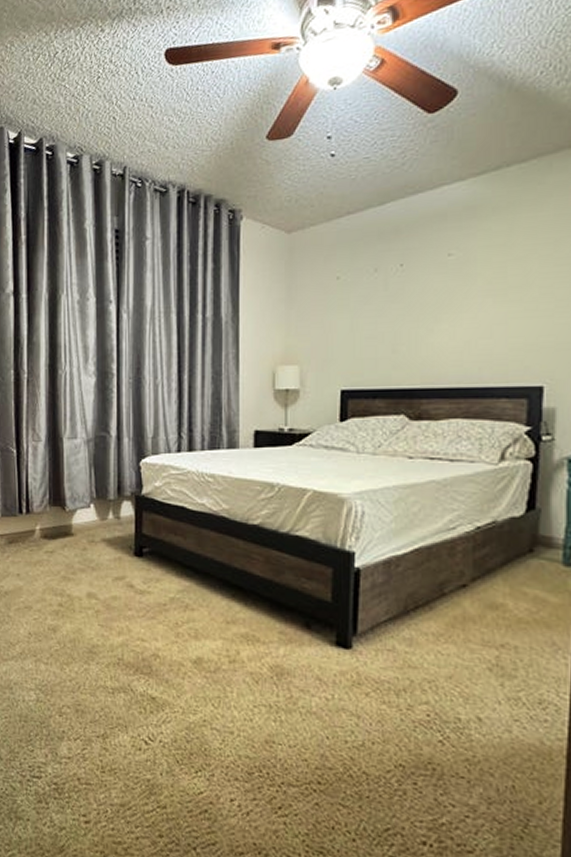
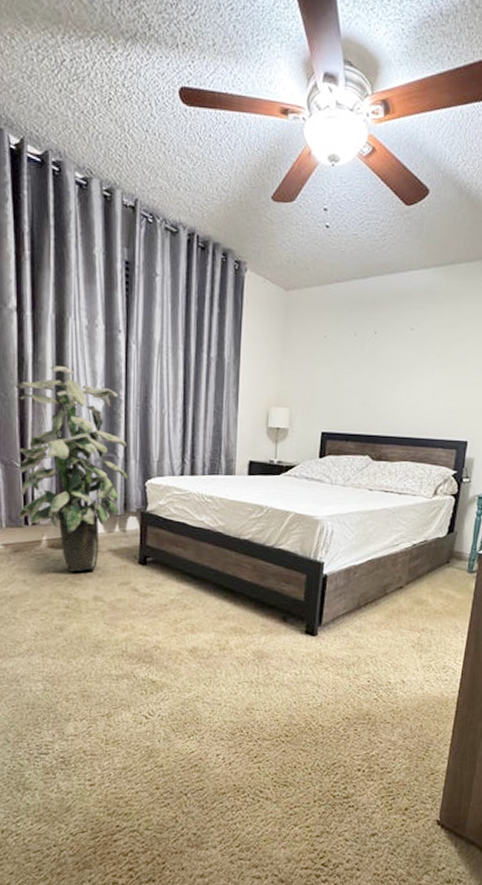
indoor plant: none [11,344,122,565] -> present [15,366,129,572]

